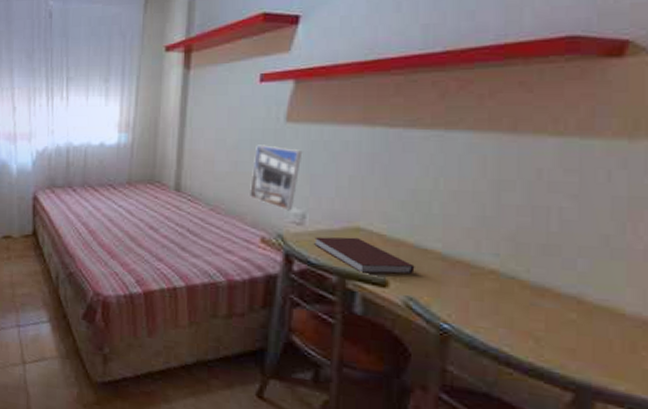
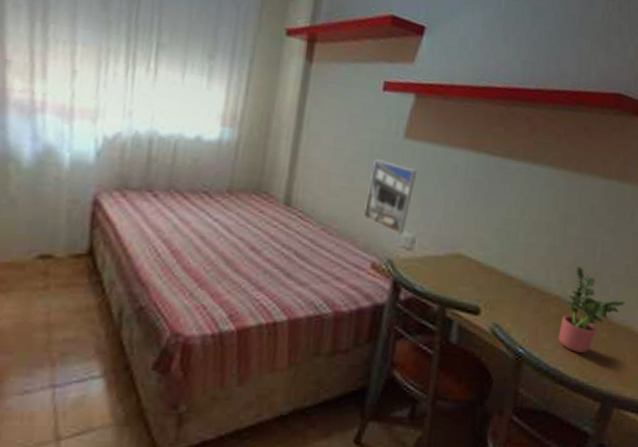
notebook: present [313,236,415,275] -> none [419,263,502,302]
potted plant: none [499,238,605,335] -> present [558,267,625,354]

